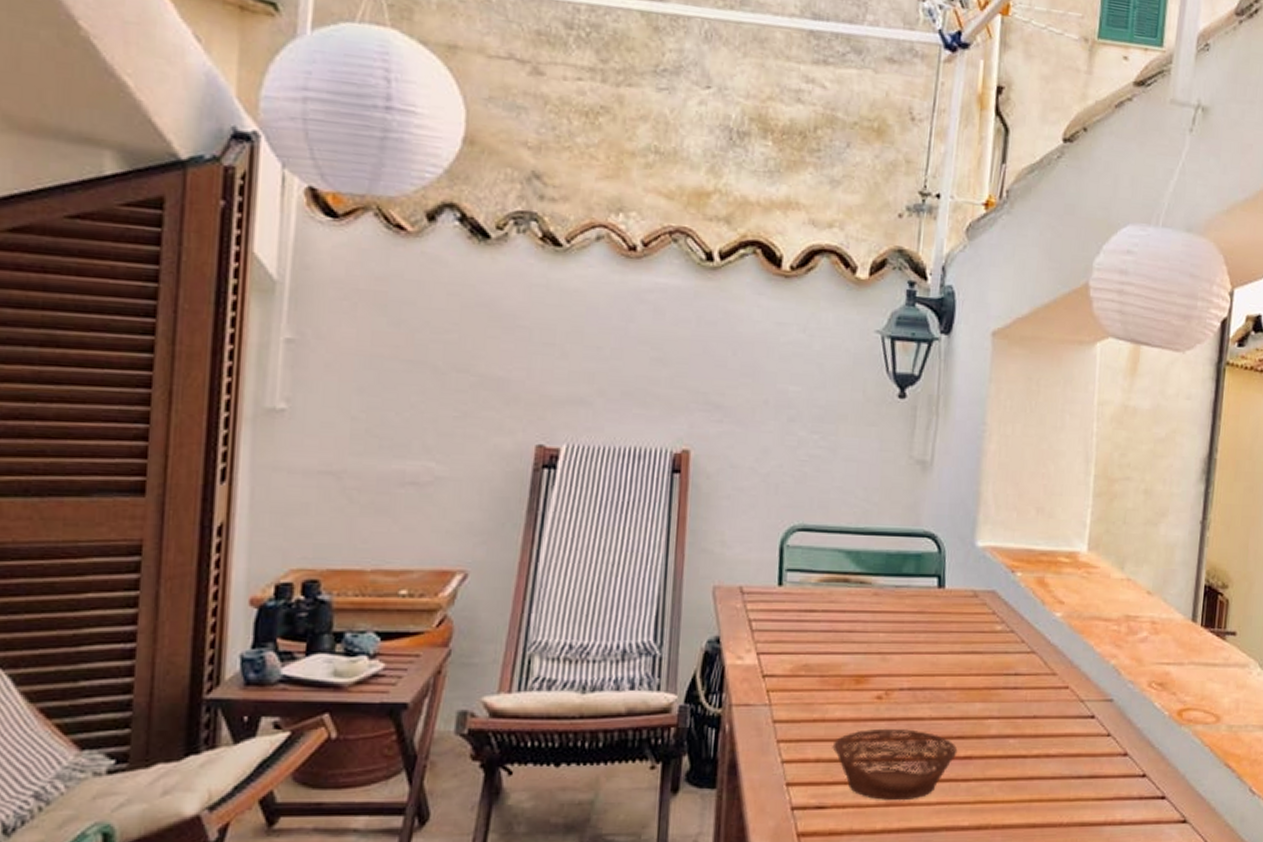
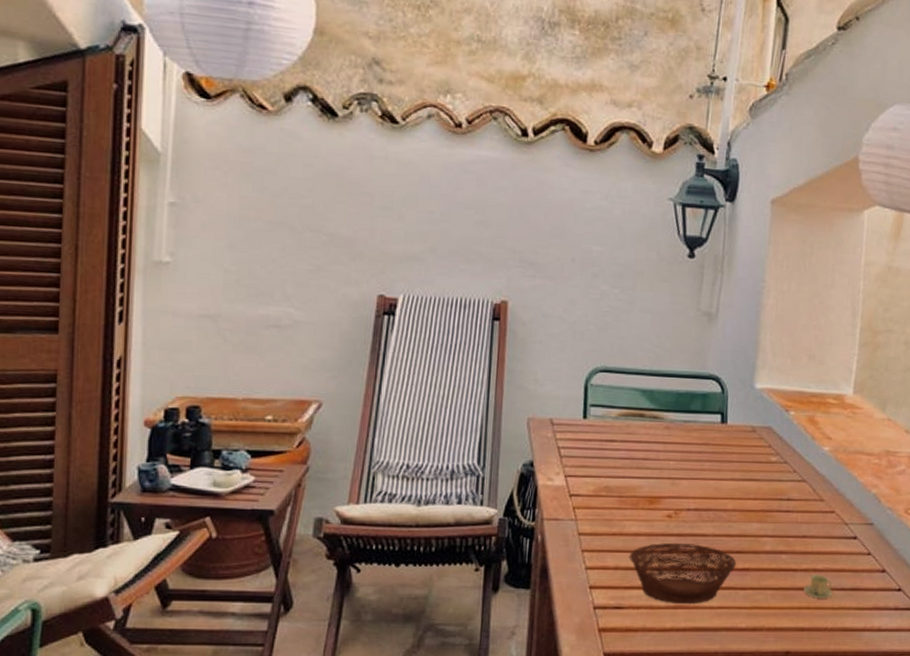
cup and saucer: none [1035,761,1069,789] -> present [804,575,833,599]

